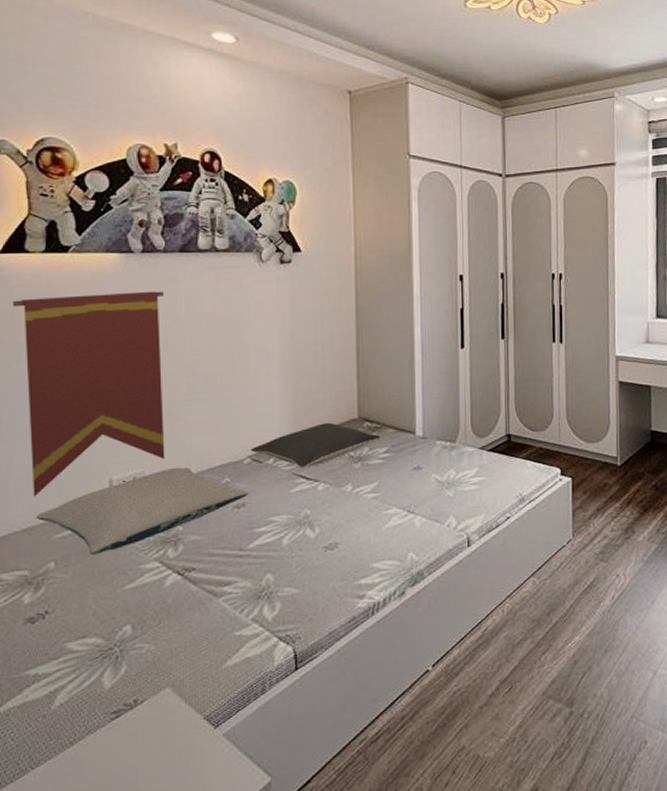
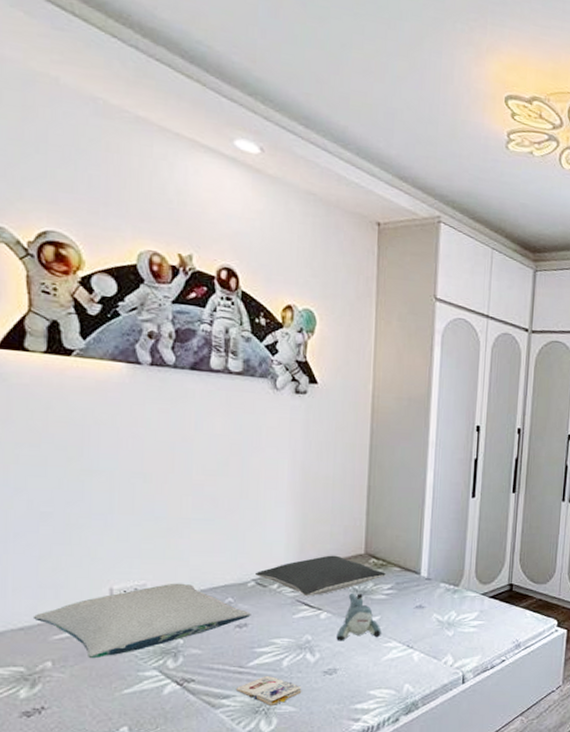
pennant: present [13,291,165,497] -> none [10,398,173,598]
paperback book: none [238,556,304,590] -> present [237,675,302,707]
shark plush: none [335,459,381,513] -> present [336,592,382,641]

